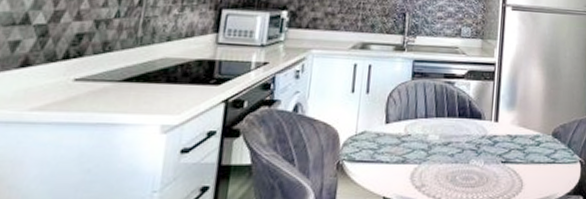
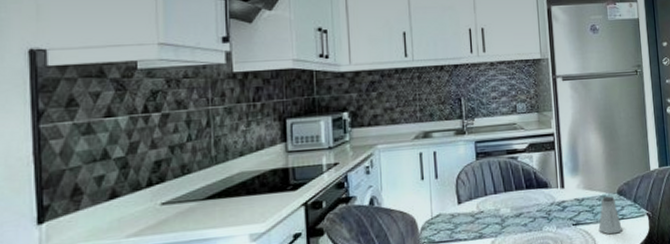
saltshaker: none [527,137,552,178] -> present [598,196,622,235]

